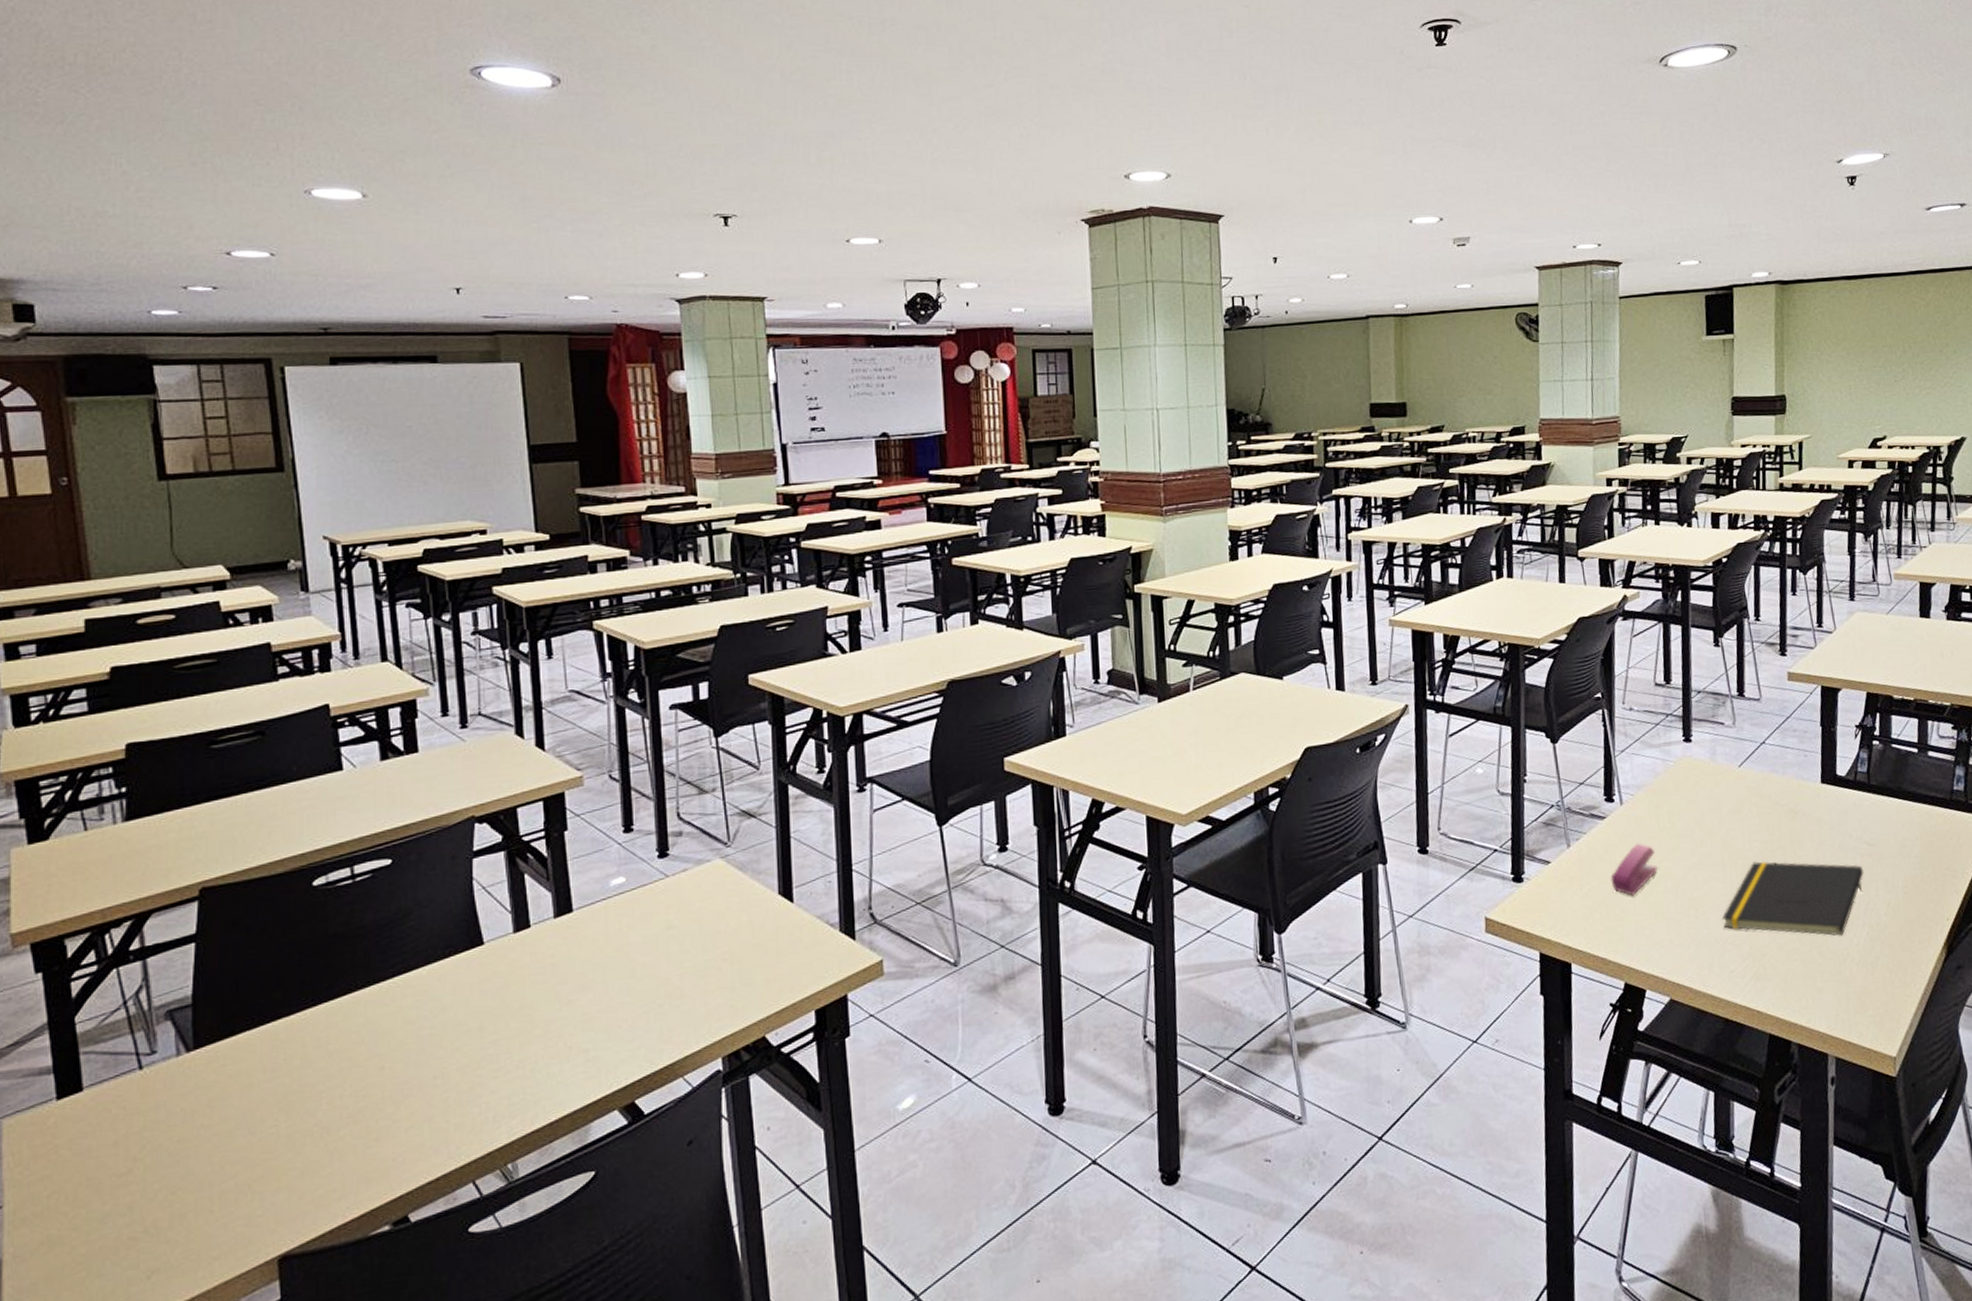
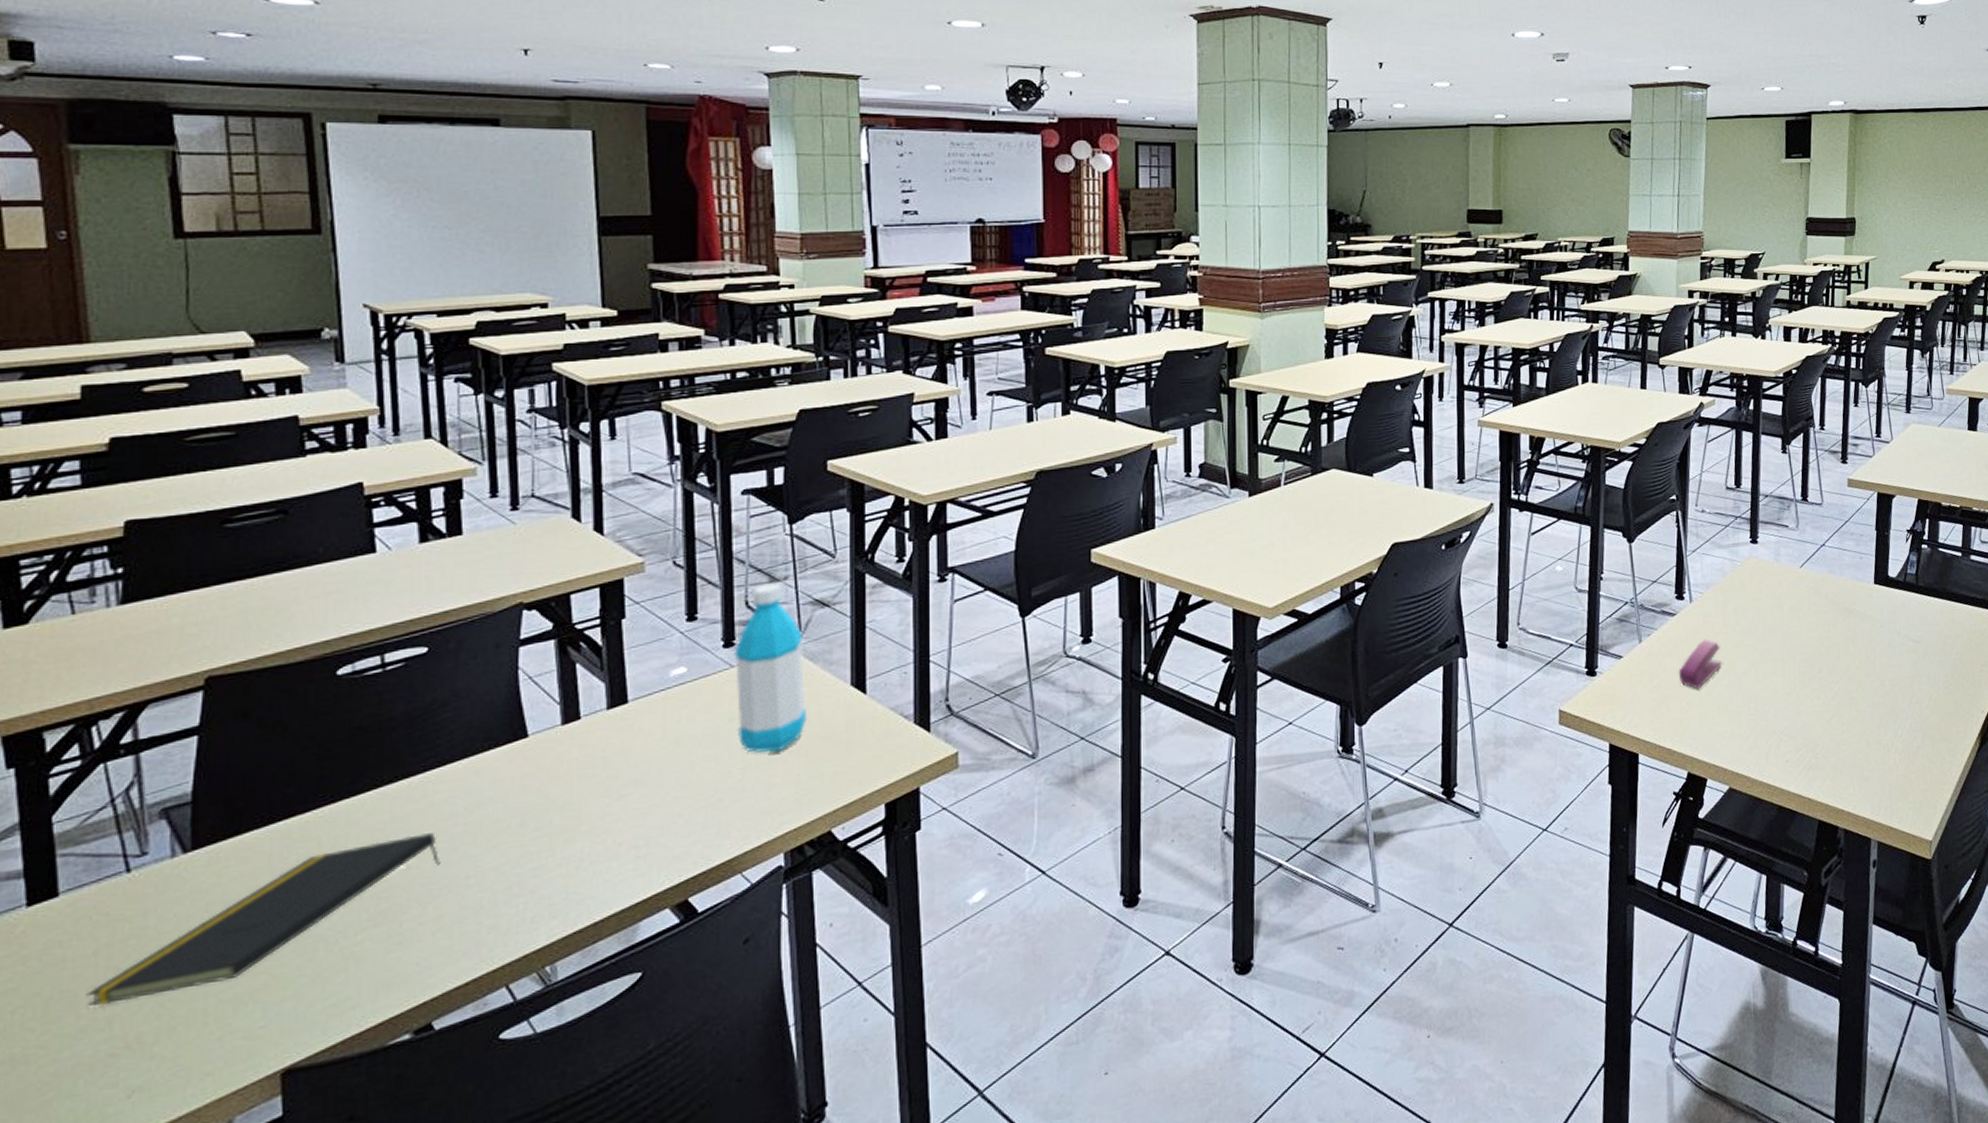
notepad: none [109,1035,410,1193] -> present [86,833,441,1006]
water bottle: none [668,795,739,961] -> present [734,583,807,753]
notepad: present [1721,861,1864,936] -> none [1779,657,1909,728]

